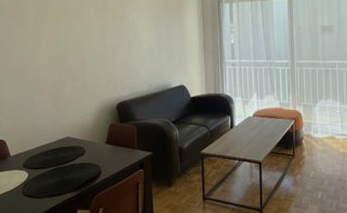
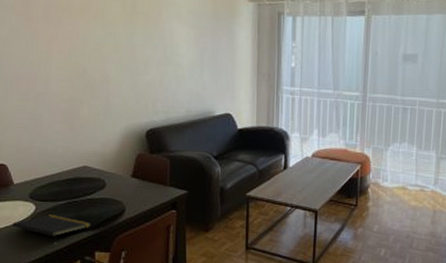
notepad: none [9,180,74,204] -> present [12,214,92,242]

